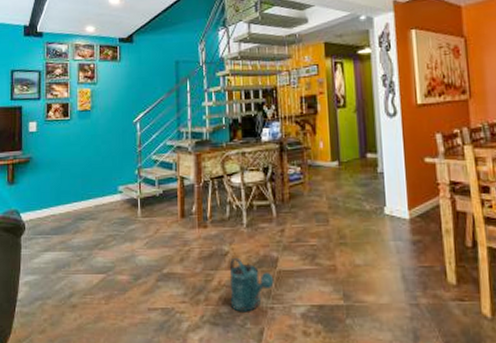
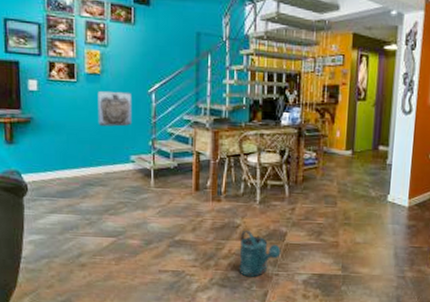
wall sculpture: none [88,124,119,159] -> present [97,90,131,127]

